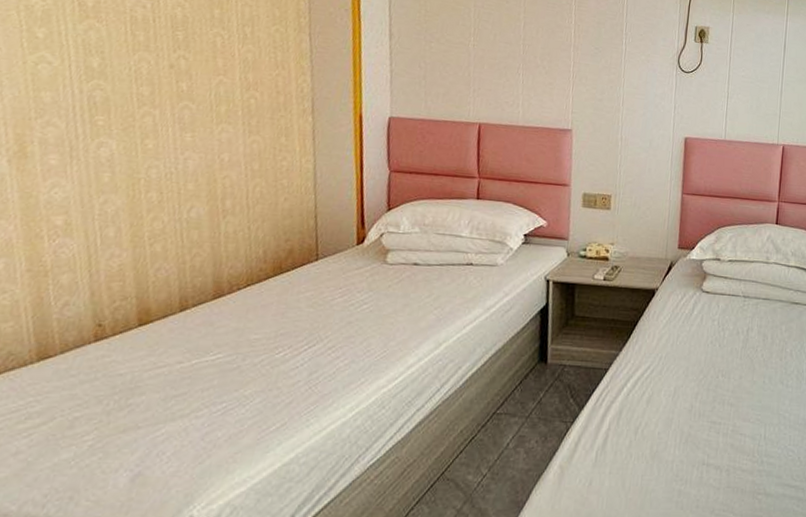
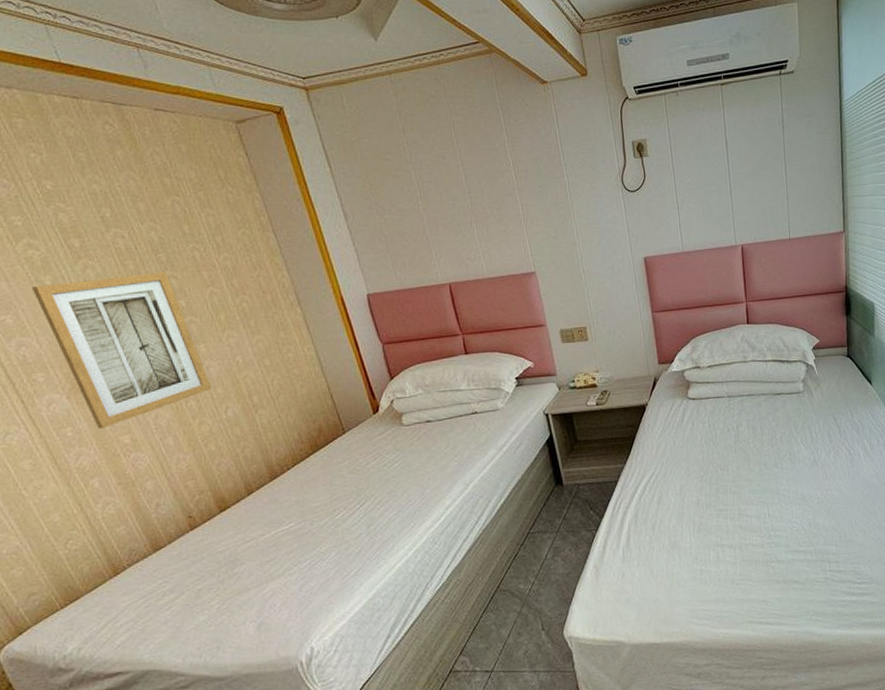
wall art: none [18,36,183,203] -> present [32,272,212,429]

